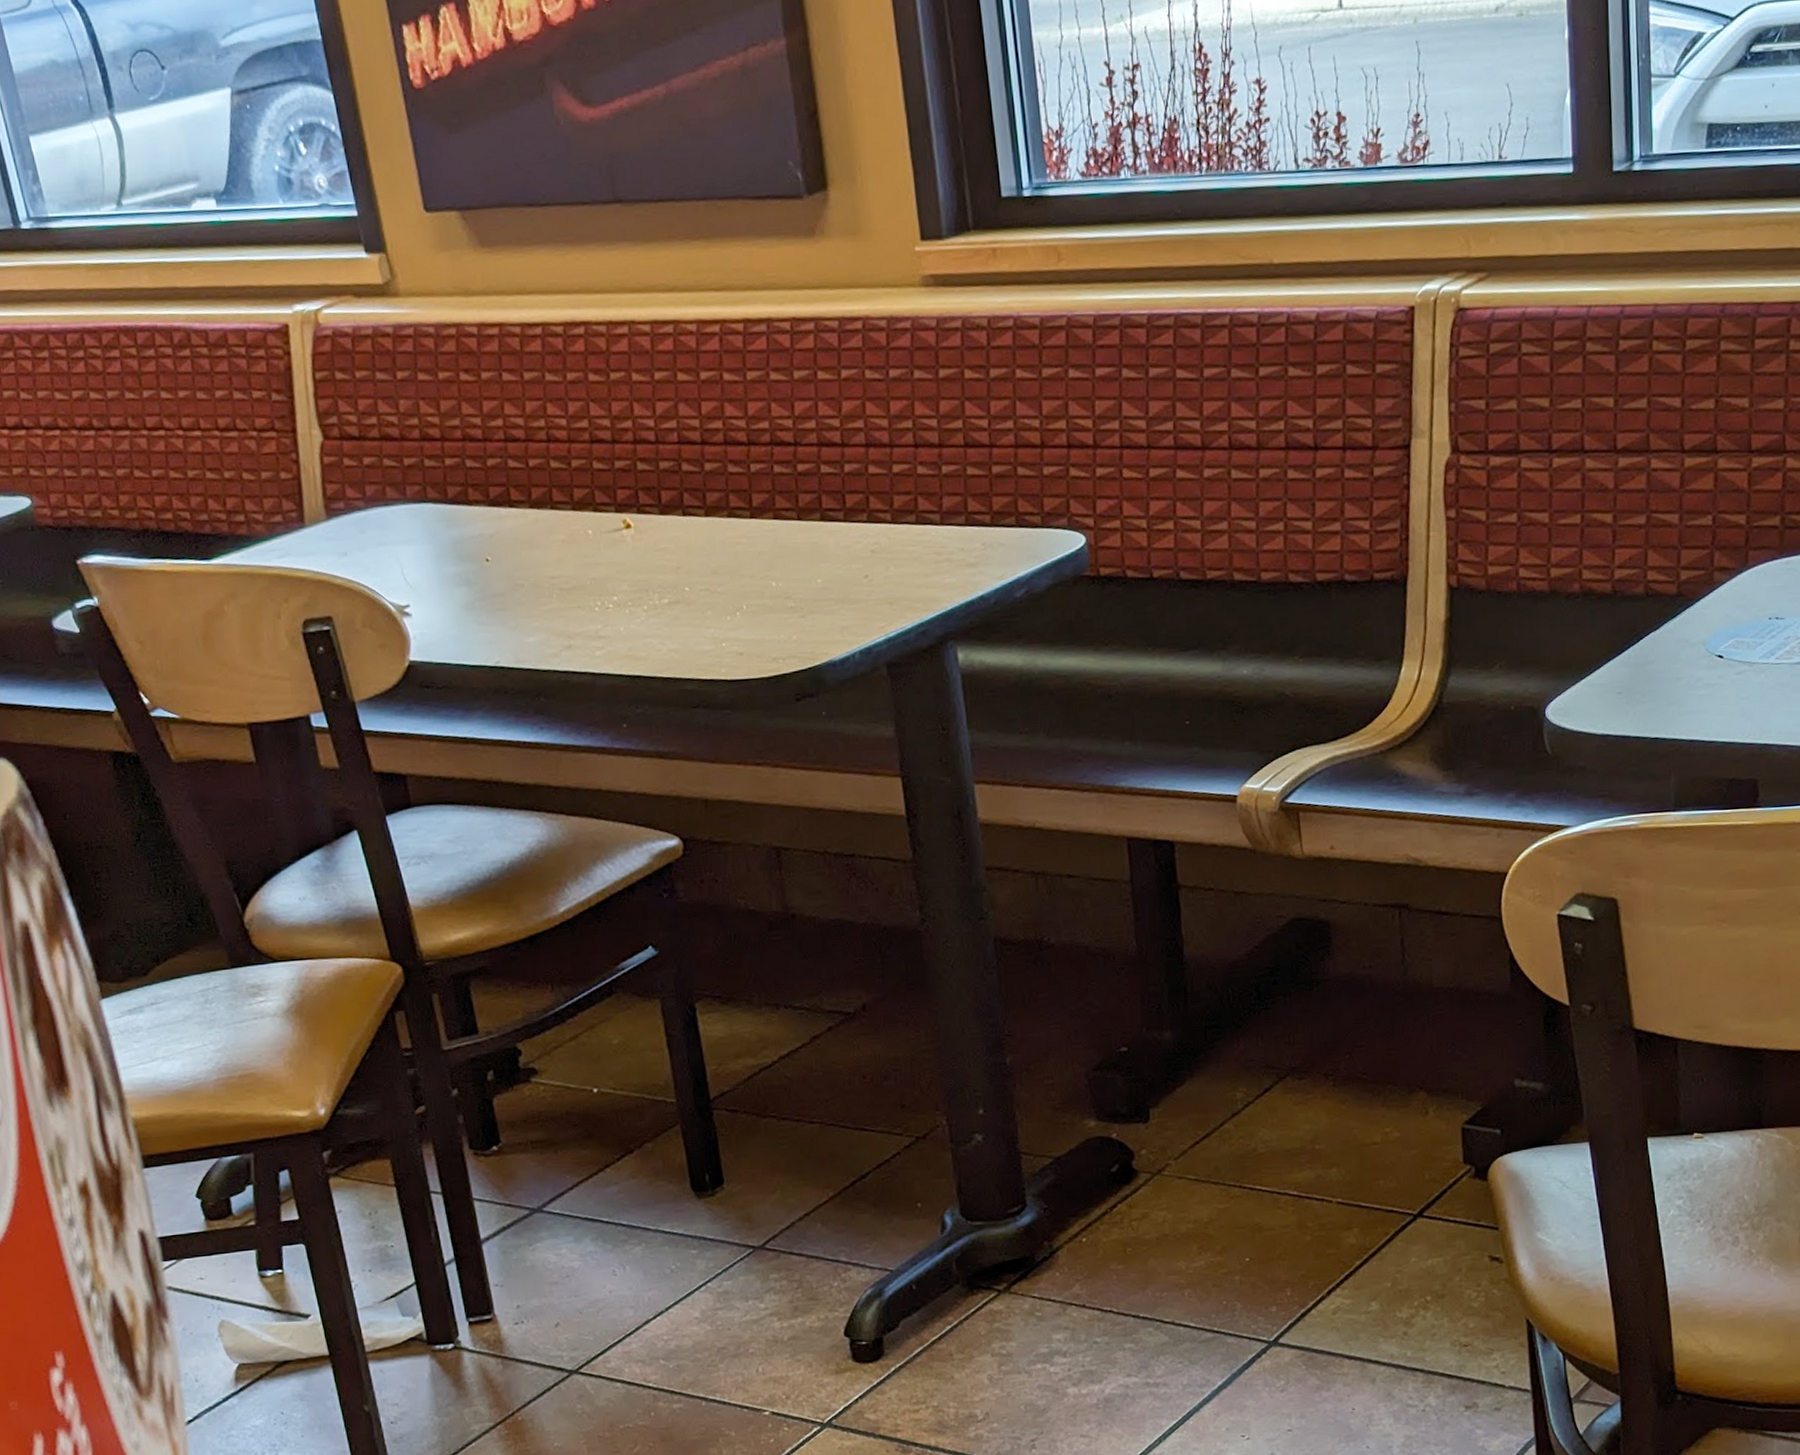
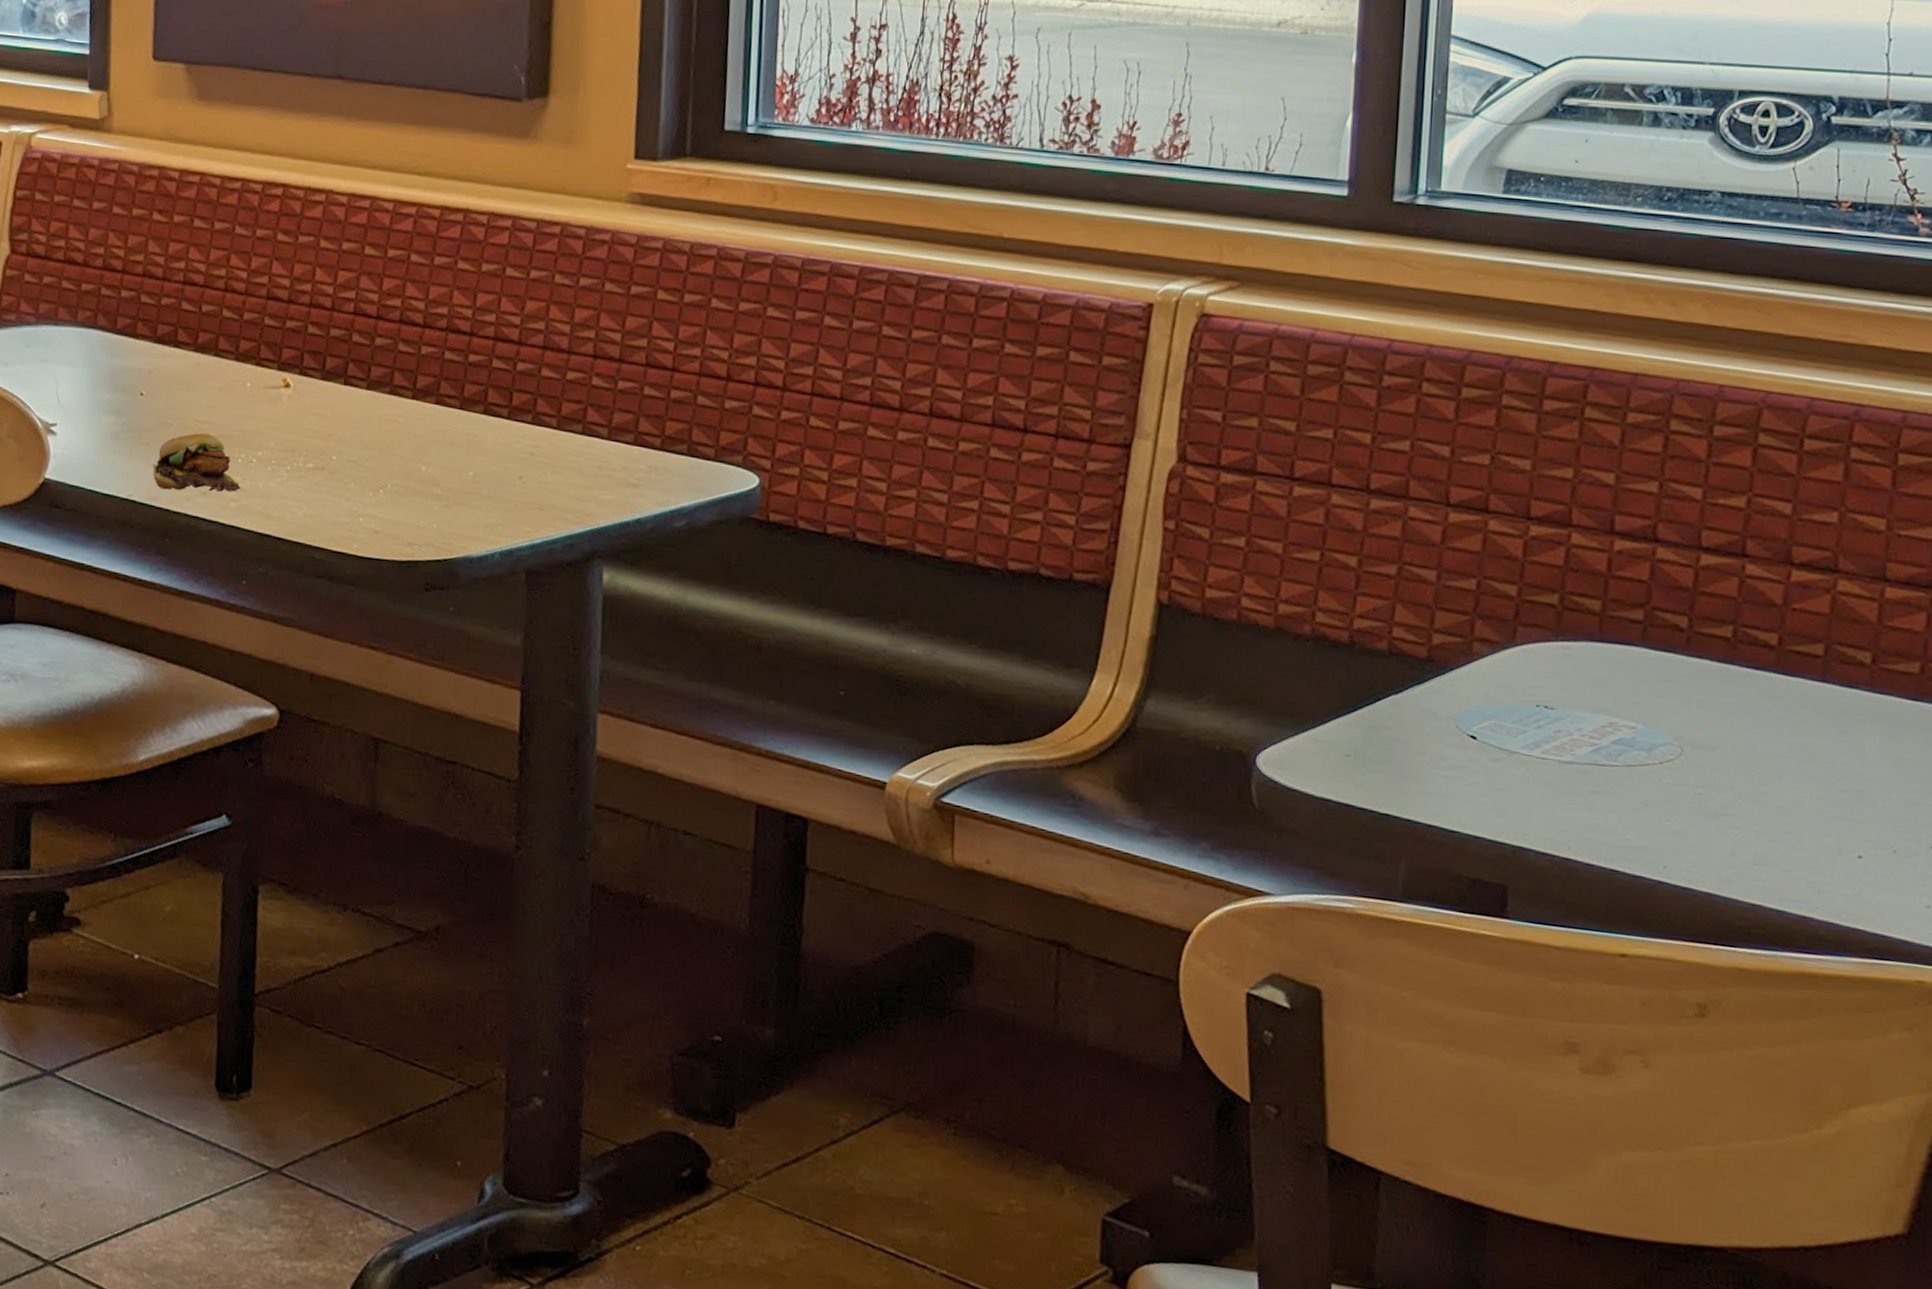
burger: none [513,588,604,651] -> present [152,433,241,493]

